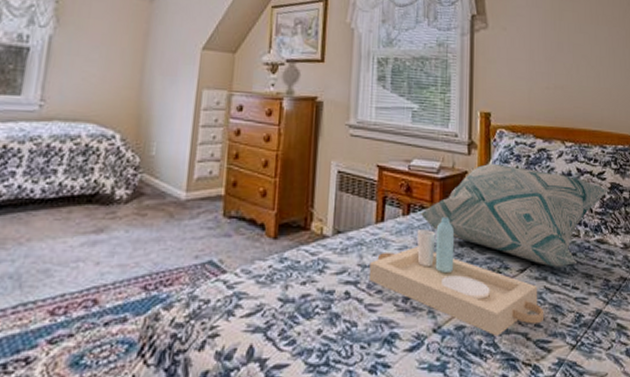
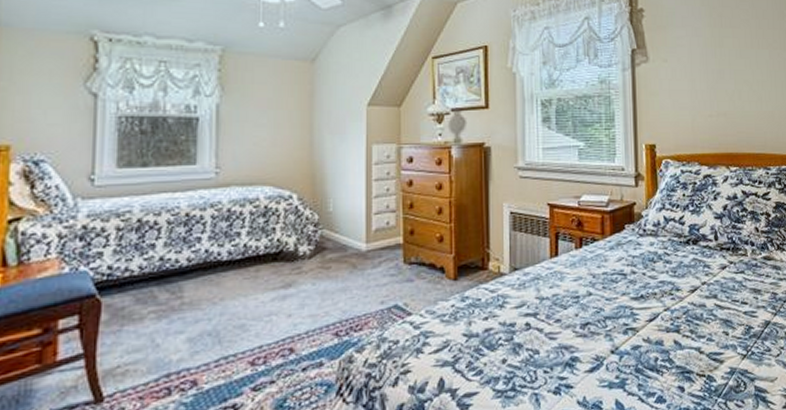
serving tray: present [369,216,545,337] -> none [547,246,716,353]
decorative pillow: present [420,164,610,267] -> none [592,193,775,286]

